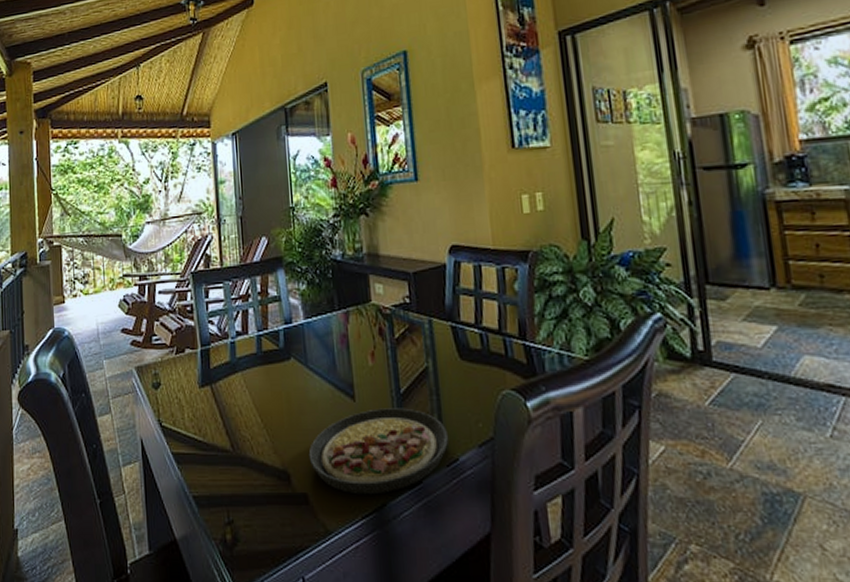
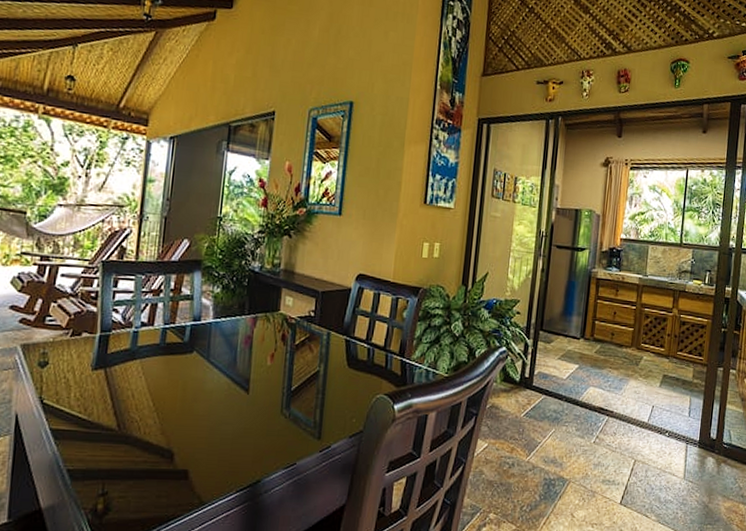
plate: present [308,408,449,495] -> none [195,401,326,473]

